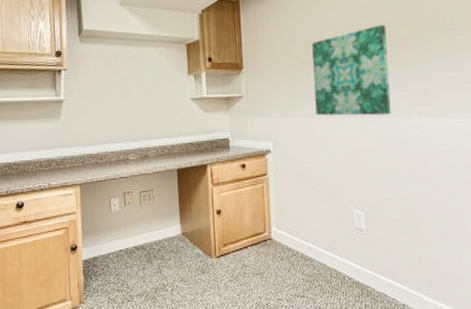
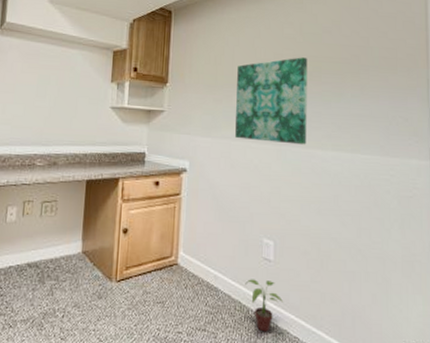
potted plant: none [339,248,378,296] -> present [245,279,283,332]

